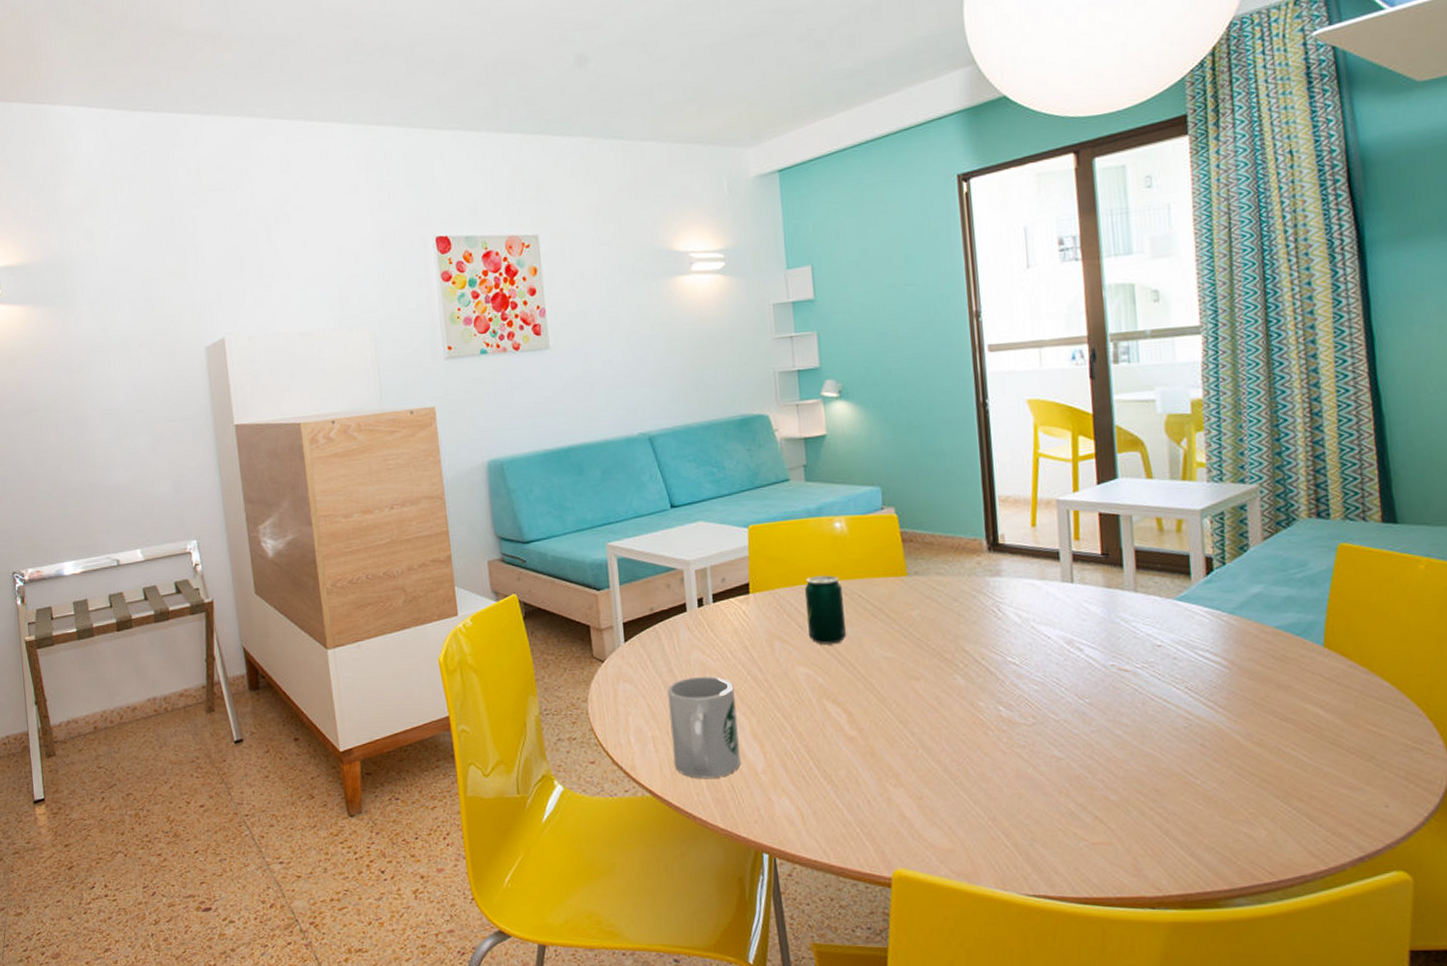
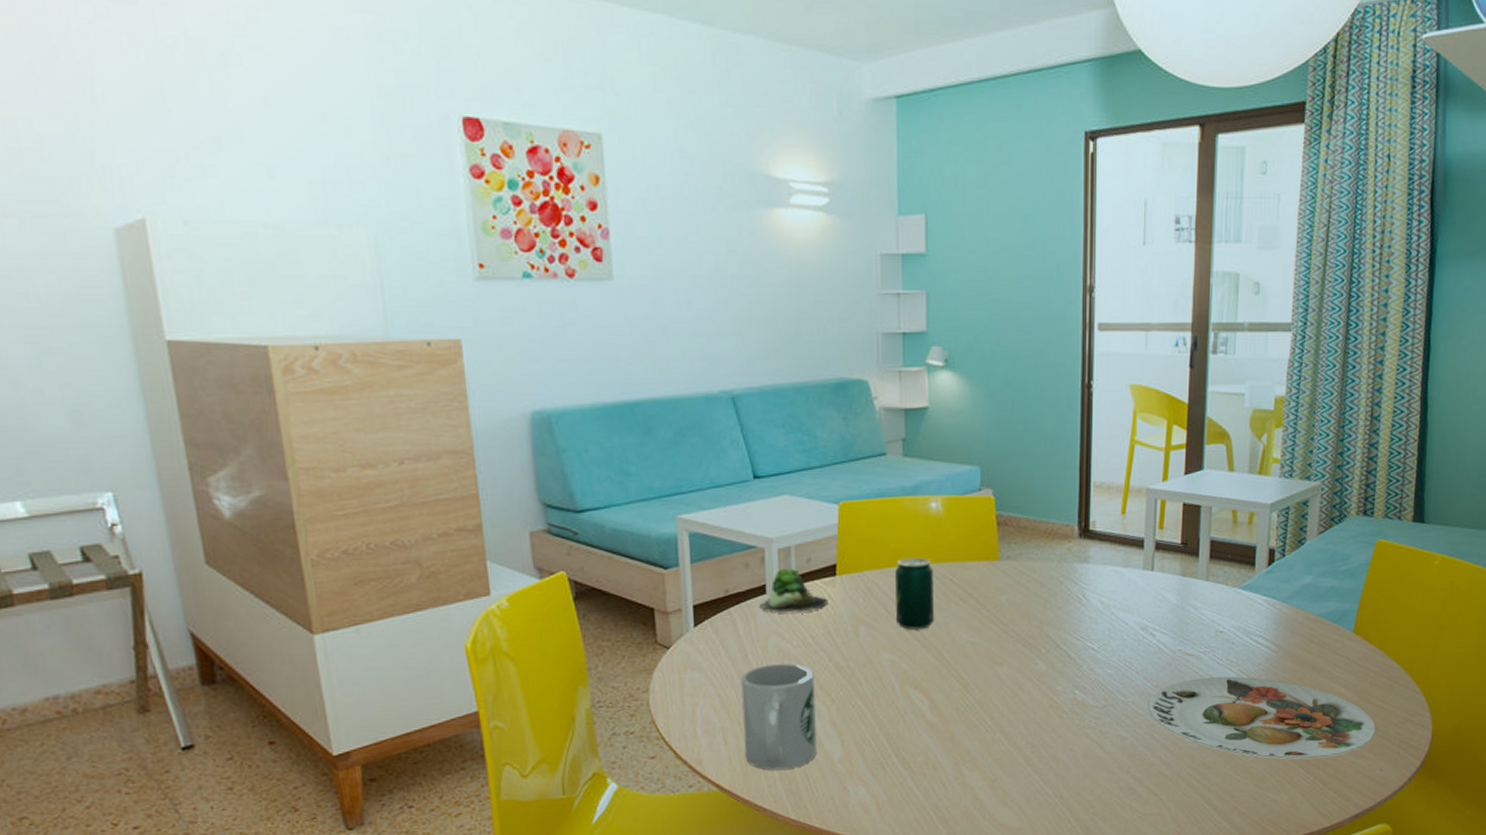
succulent plant: none [681,587,744,629] -> present [759,568,828,613]
plate: none [1083,694,1372,789] -> present [1149,676,1376,759]

